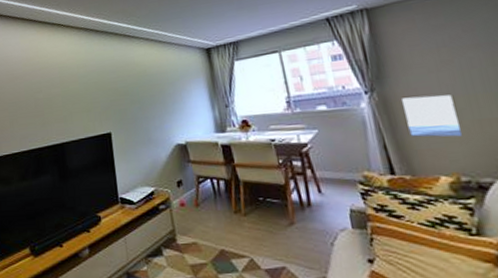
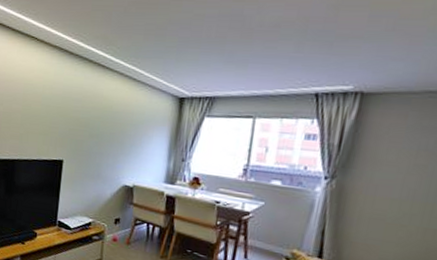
wall art: present [402,95,463,137] -> none [352,191,410,239]

